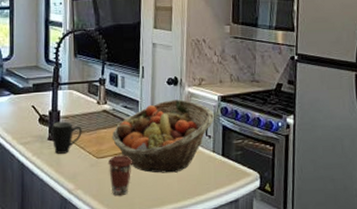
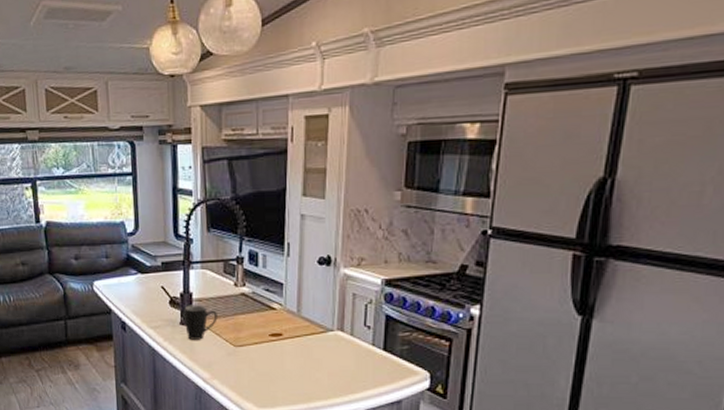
coffee cup: present [107,155,133,195] -> none [246,344,276,388]
fruit basket: present [112,99,214,173] -> none [251,282,375,367]

